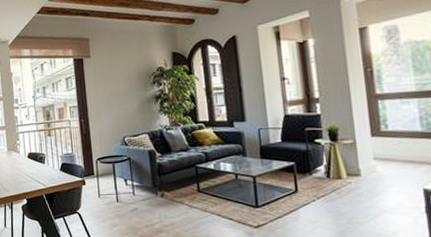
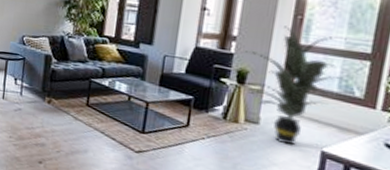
indoor plant: none [329,80,420,190] -> present [244,26,347,146]

